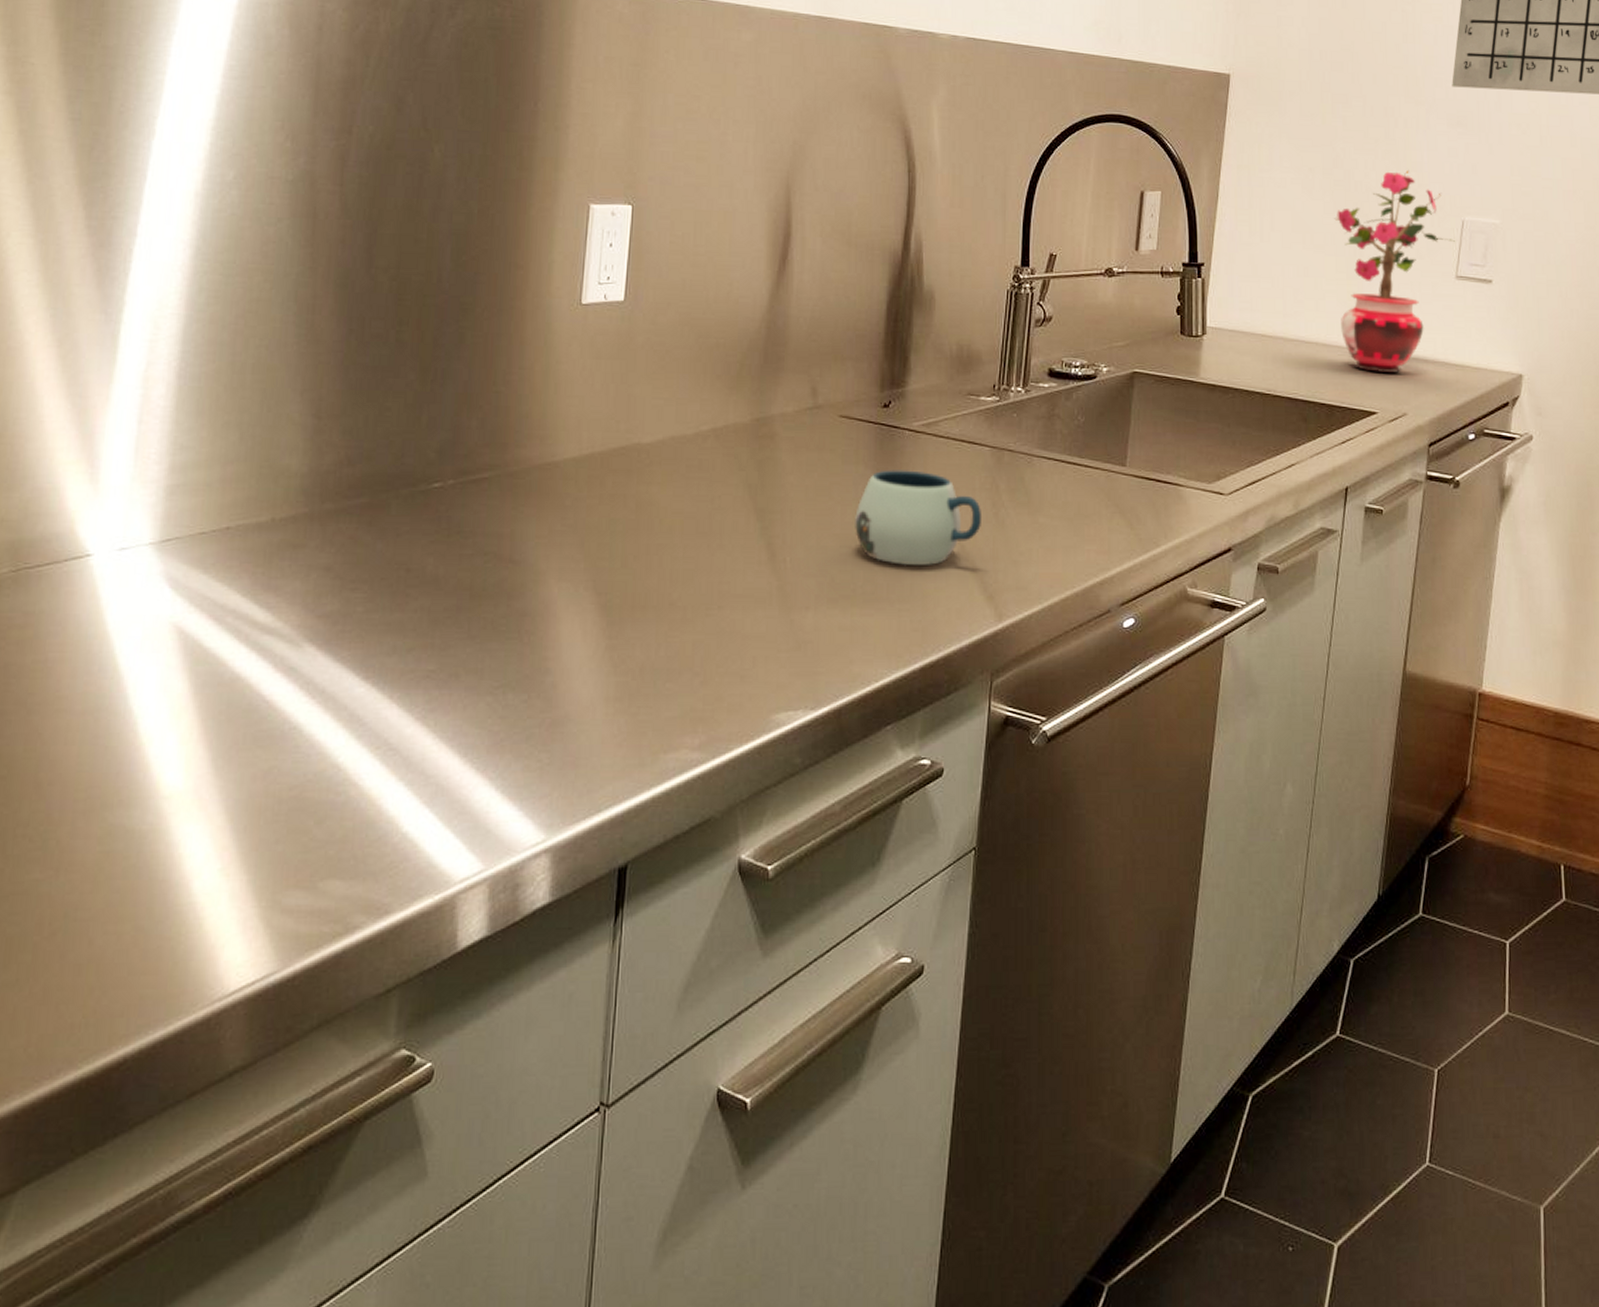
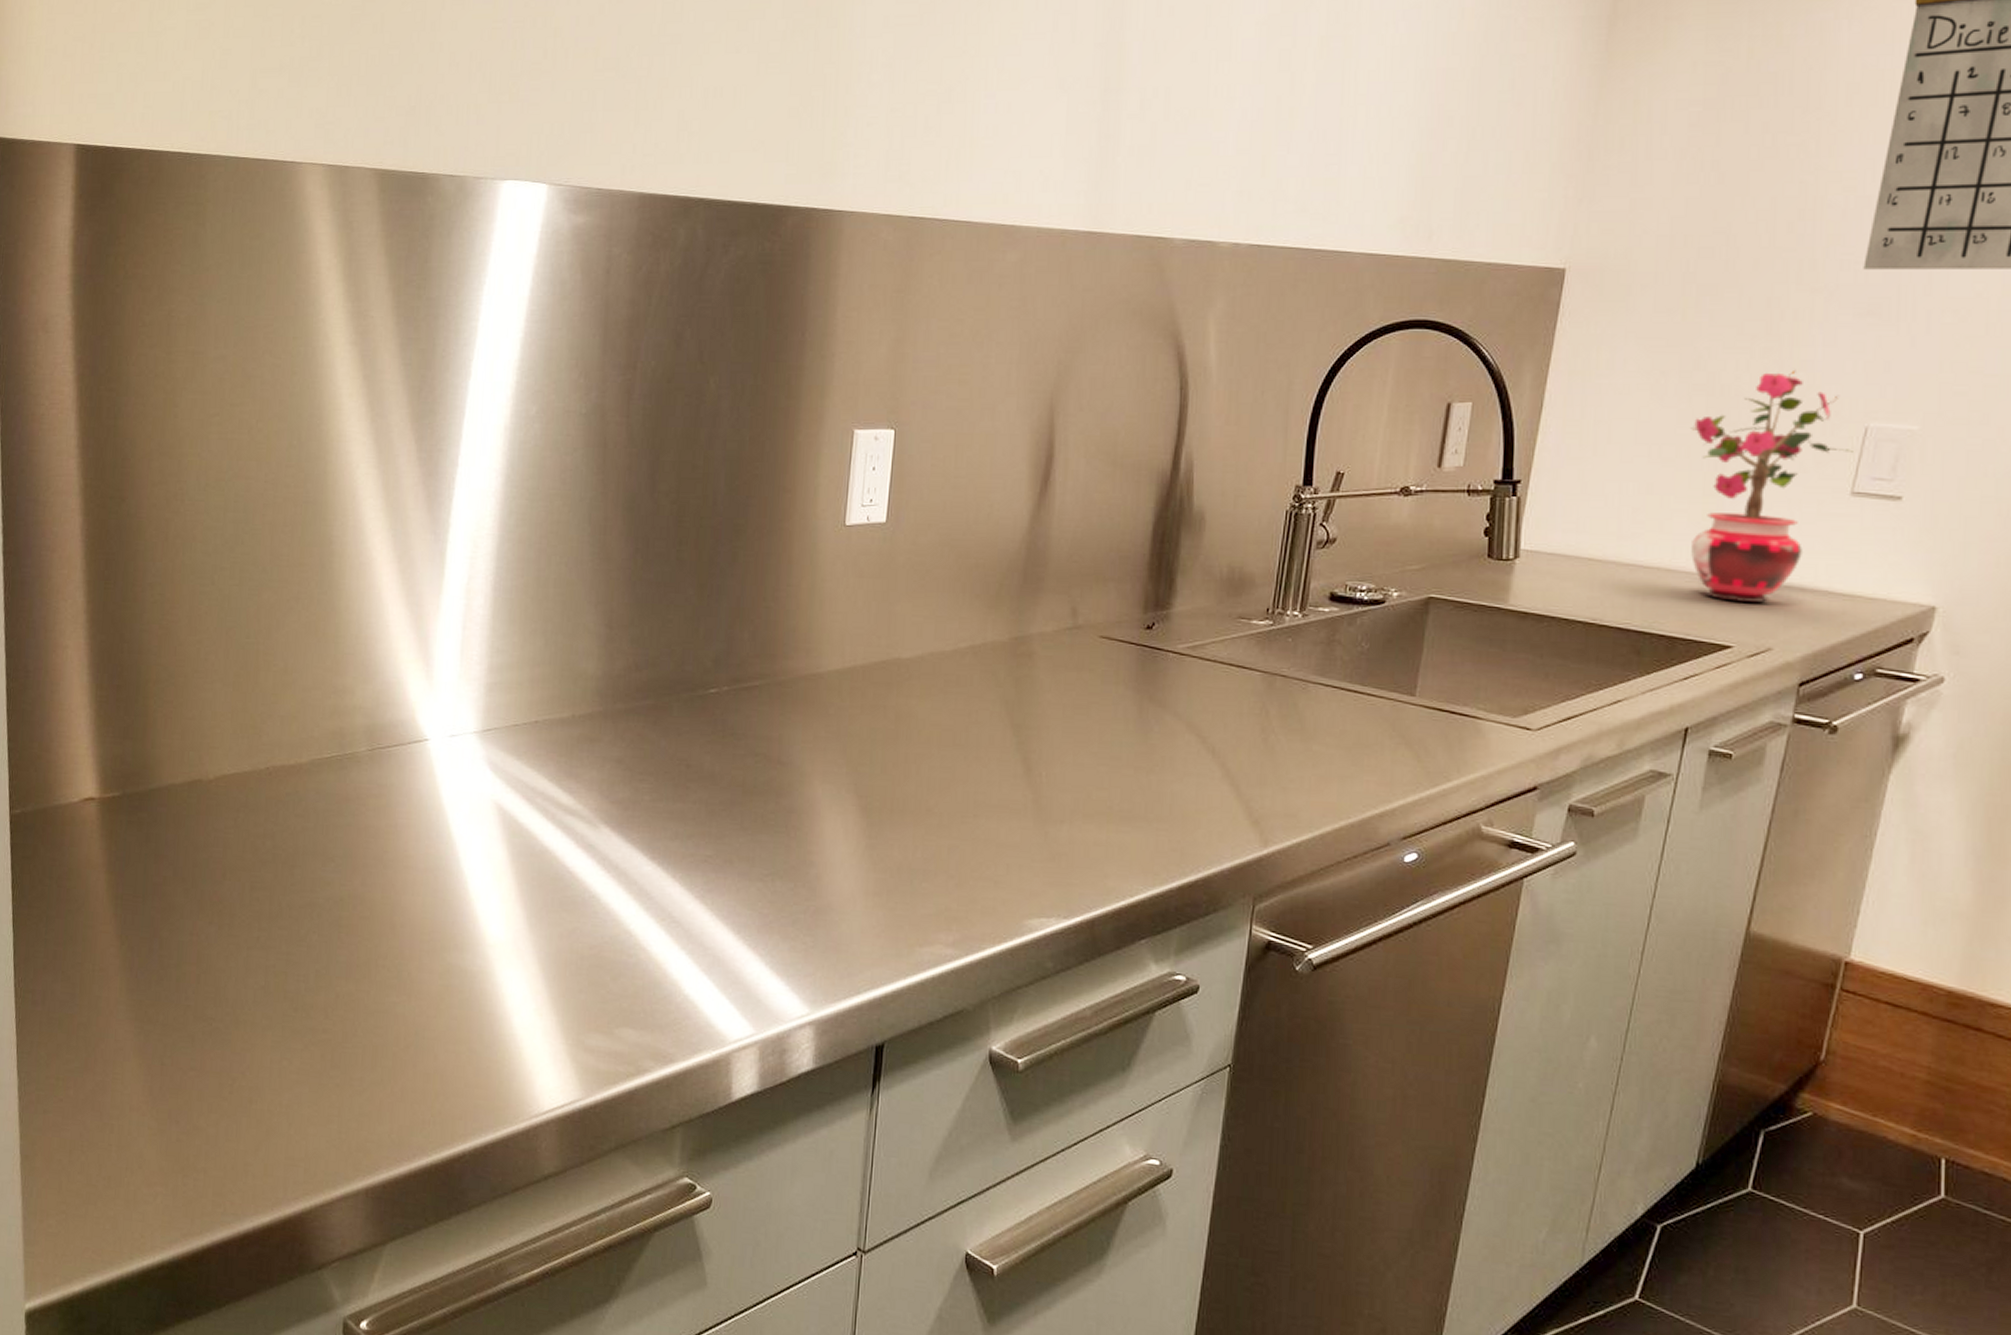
mug: present [855,470,981,565] -> none [1113,691,1249,787]

